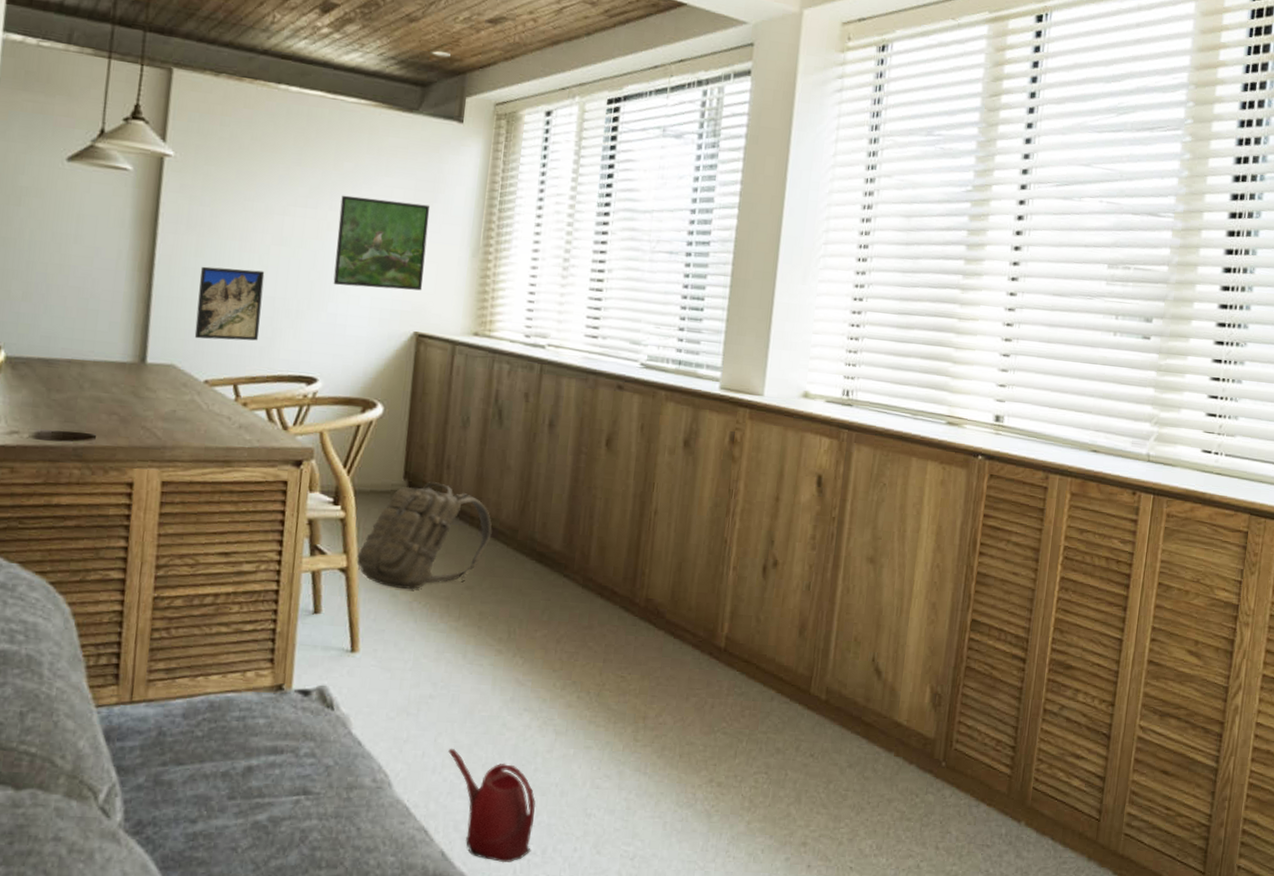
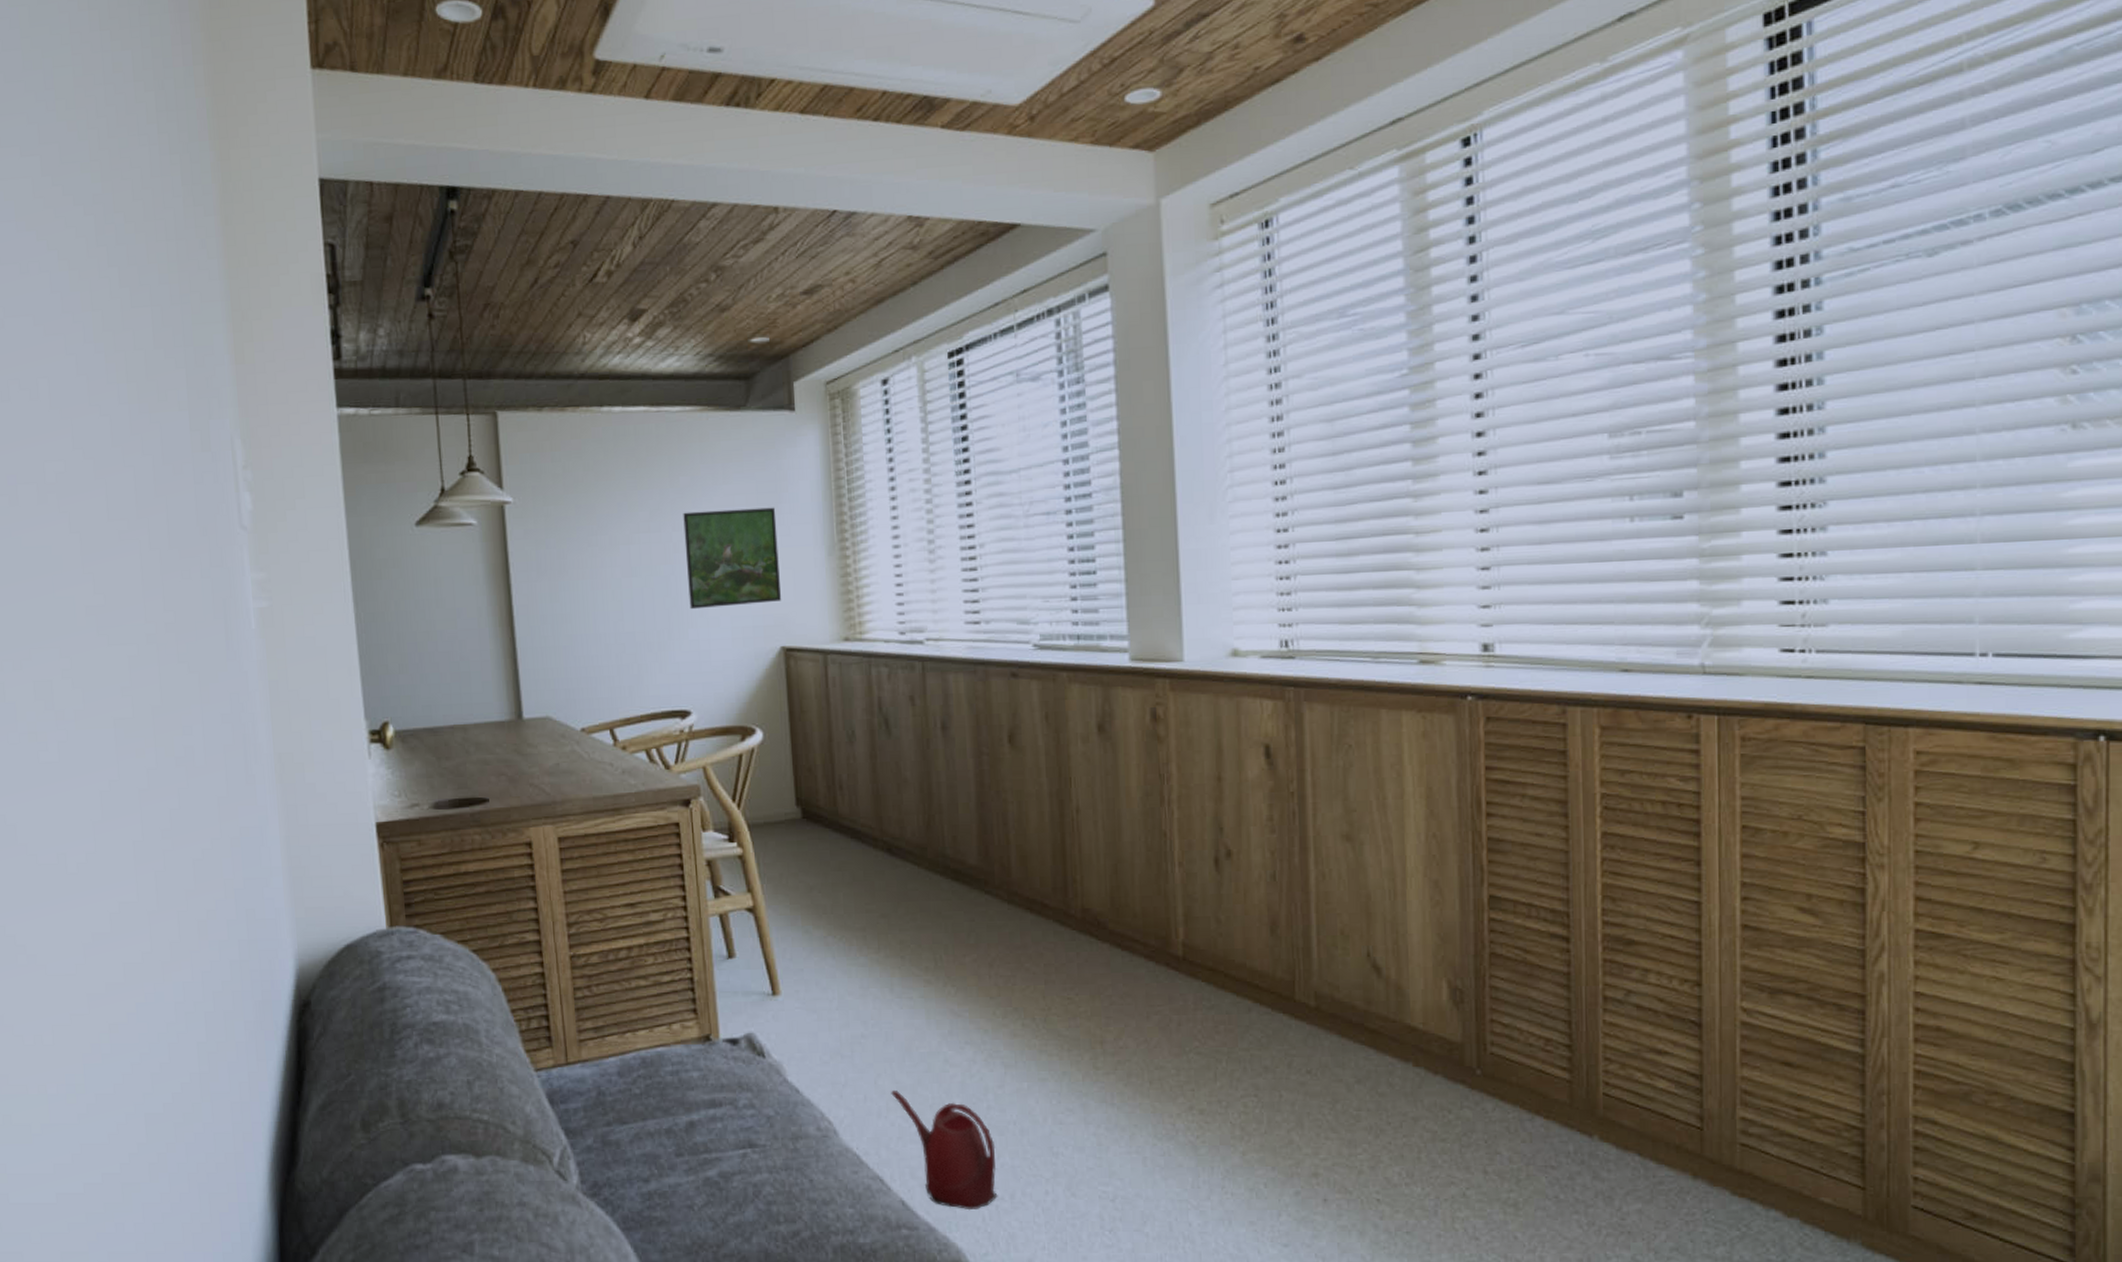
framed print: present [194,266,265,341] -> none [558,607,626,687]
backpack: present [355,481,492,589] -> none [761,804,899,923]

